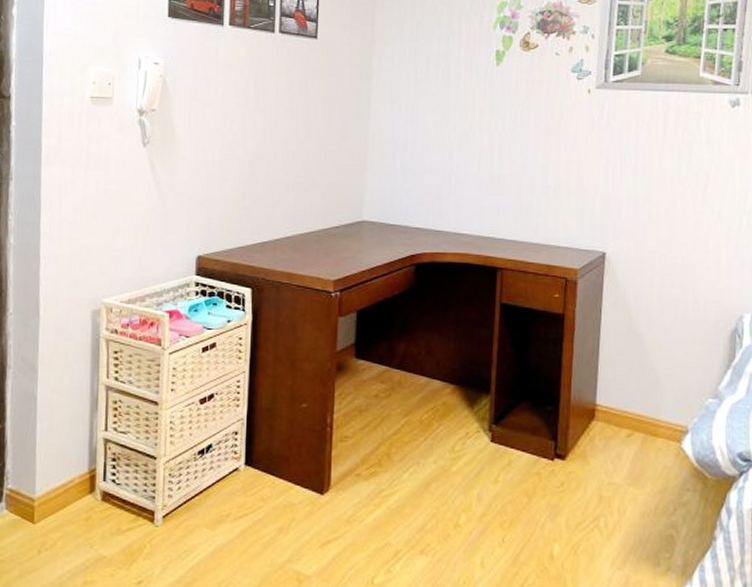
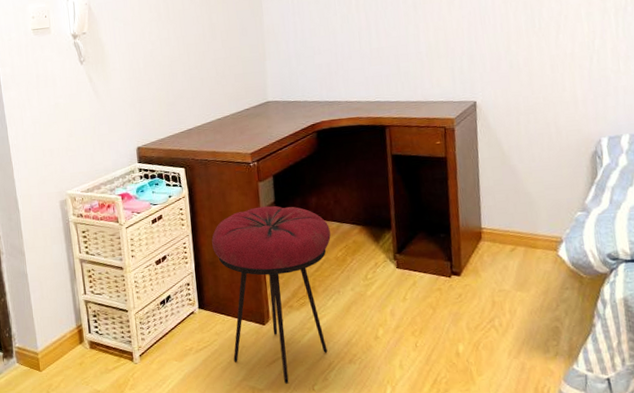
stool: none [272,347,417,572] -> present [211,205,331,384]

